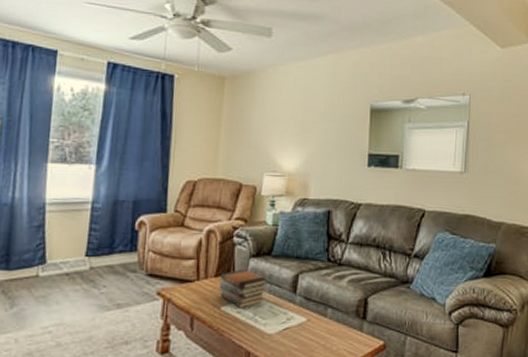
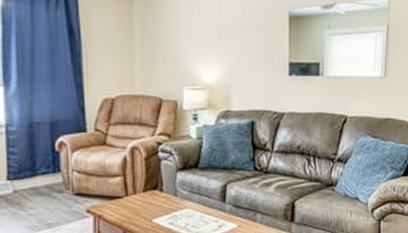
book stack: present [219,268,268,308] -> none [148,182,197,219]

